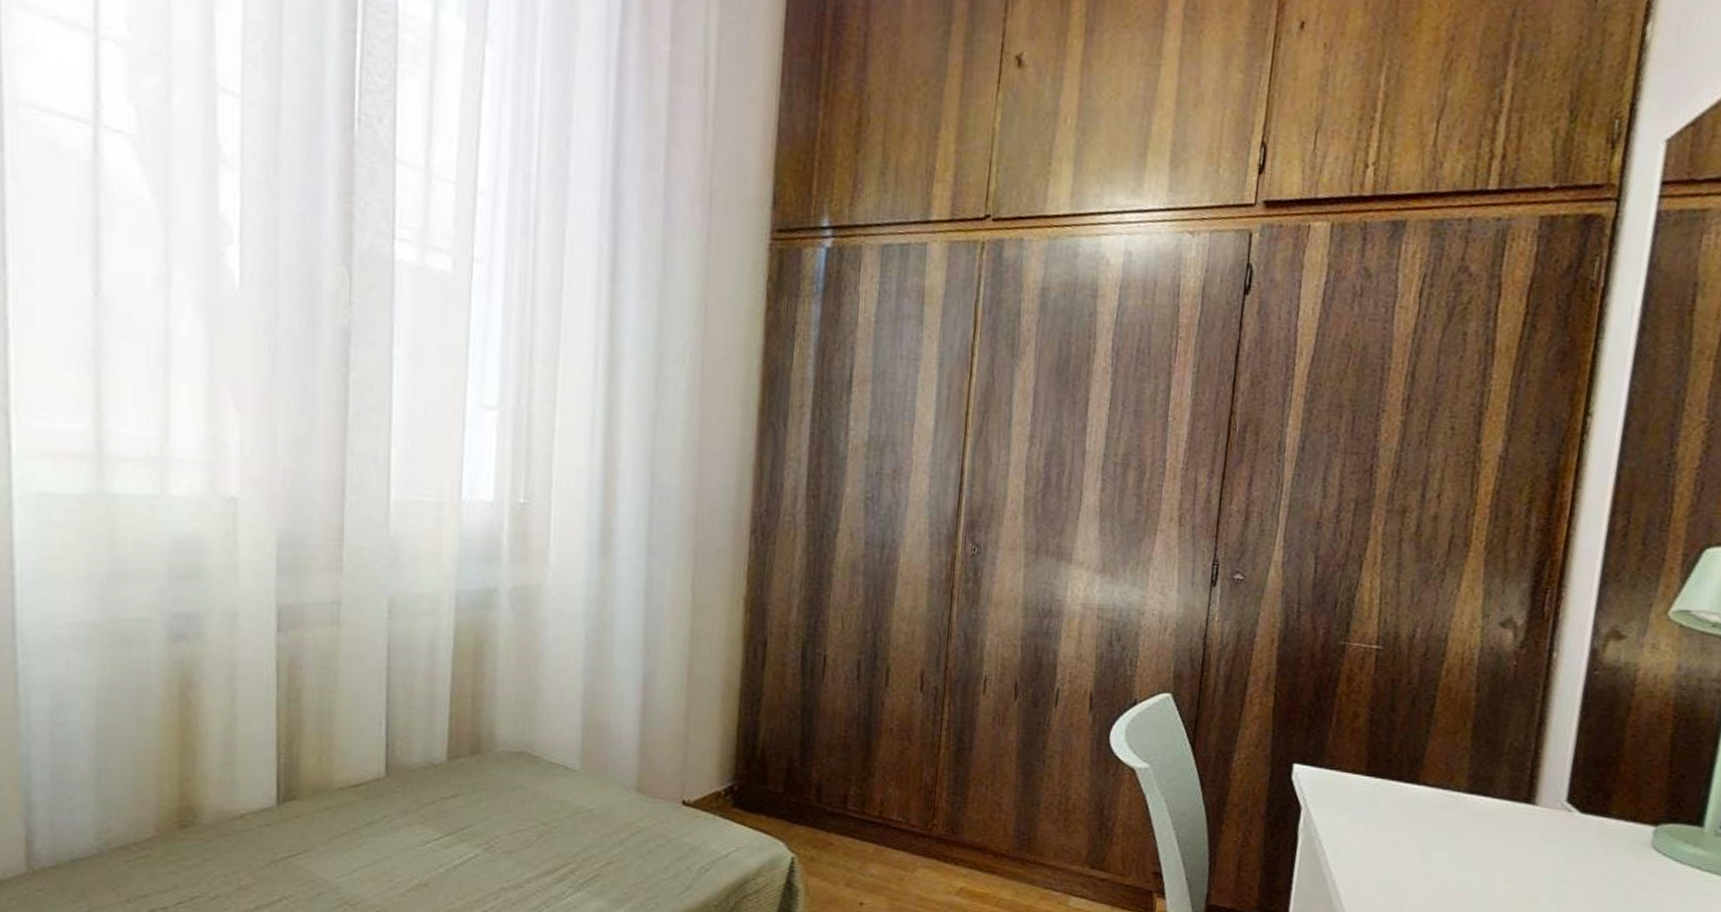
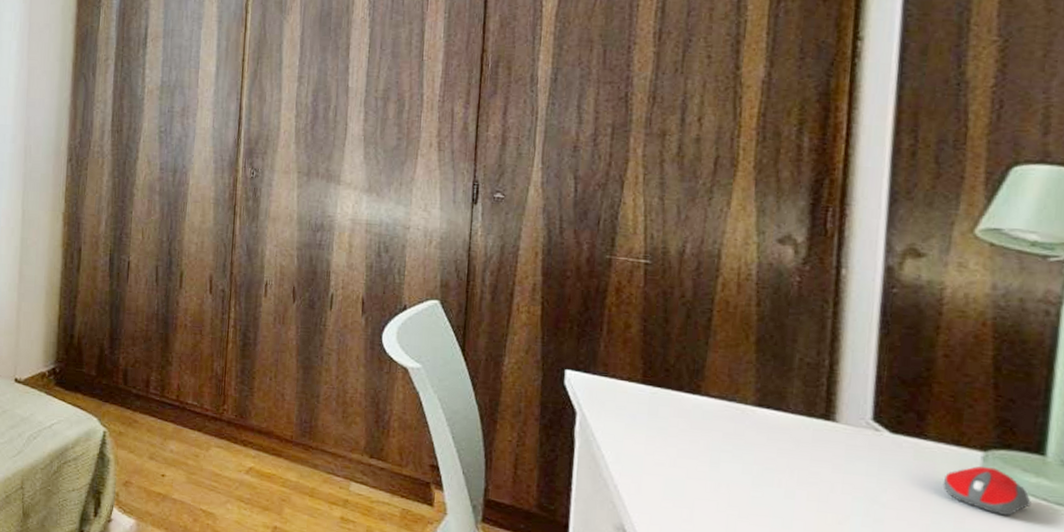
computer mouse: none [1618,841,1688,886] -> present [942,466,1031,517]

